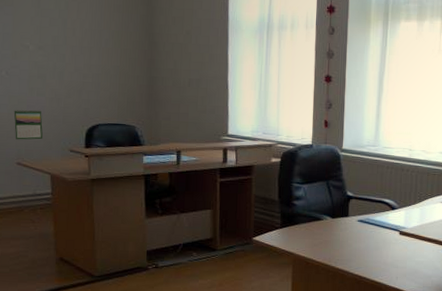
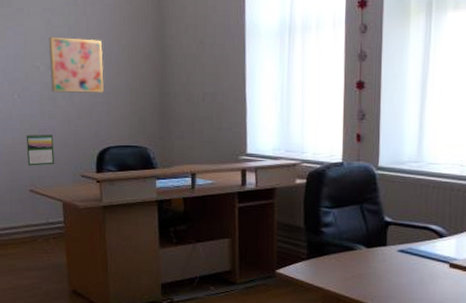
wall art: none [39,18,94,74] -> present [49,36,104,93]

